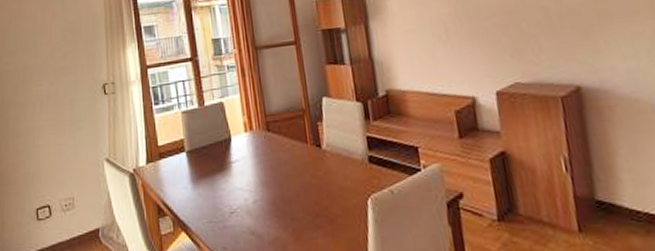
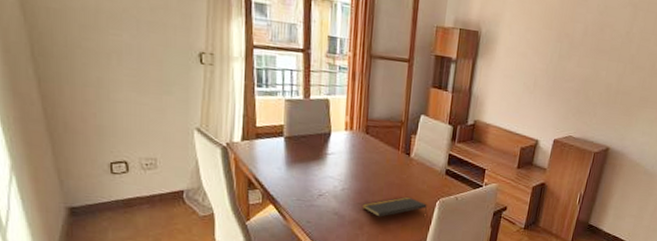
notepad: none [281,198,358,231] -> present [363,196,427,217]

